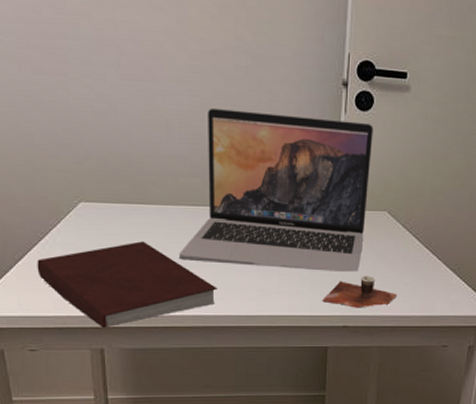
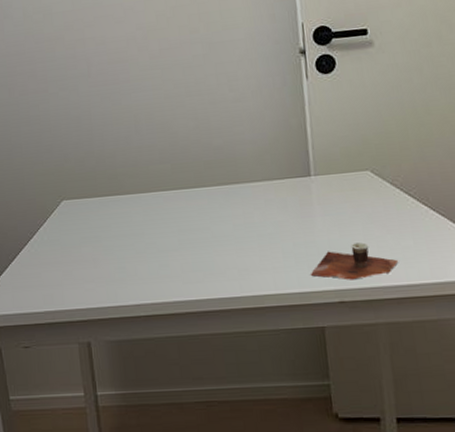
notebook: present [37,241,217,328] -> none [27,231,197,321]
laptop: present [180,107,373,273] -> none [156,84,348,245]

